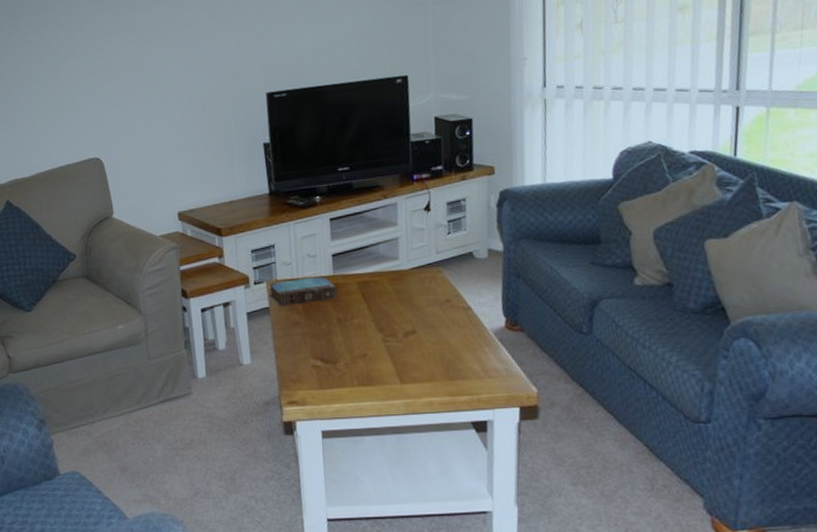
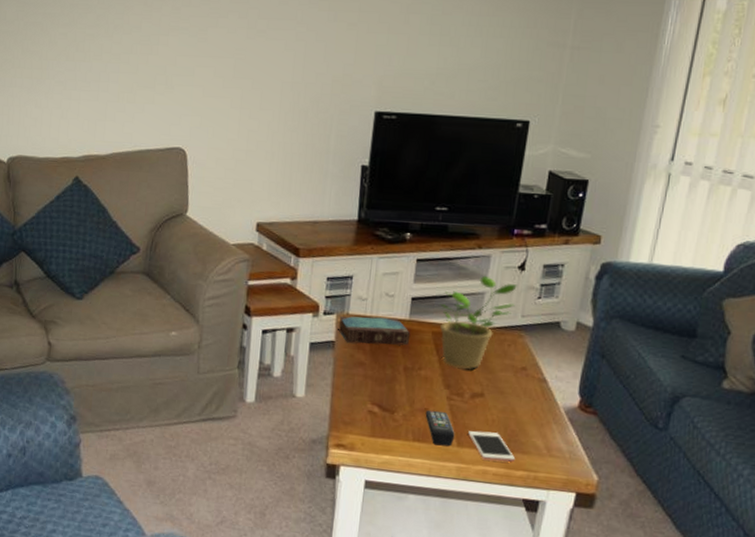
potted plant: none [359,222,428,312] -> present [439,275,518,369]
remote control: none [365,353,397,386] -> present [425,410,455,447]
cell phone: none [408,364,457,392] -> present [468,430,516,462]

